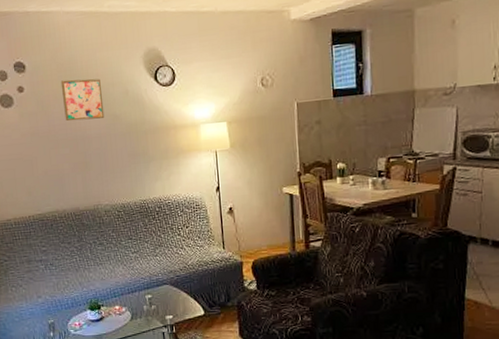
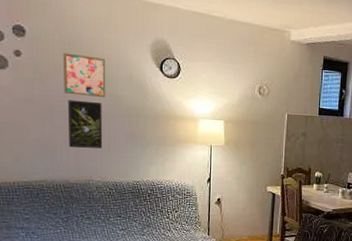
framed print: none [69,124,107,175] -> present [67,100,103,149]

